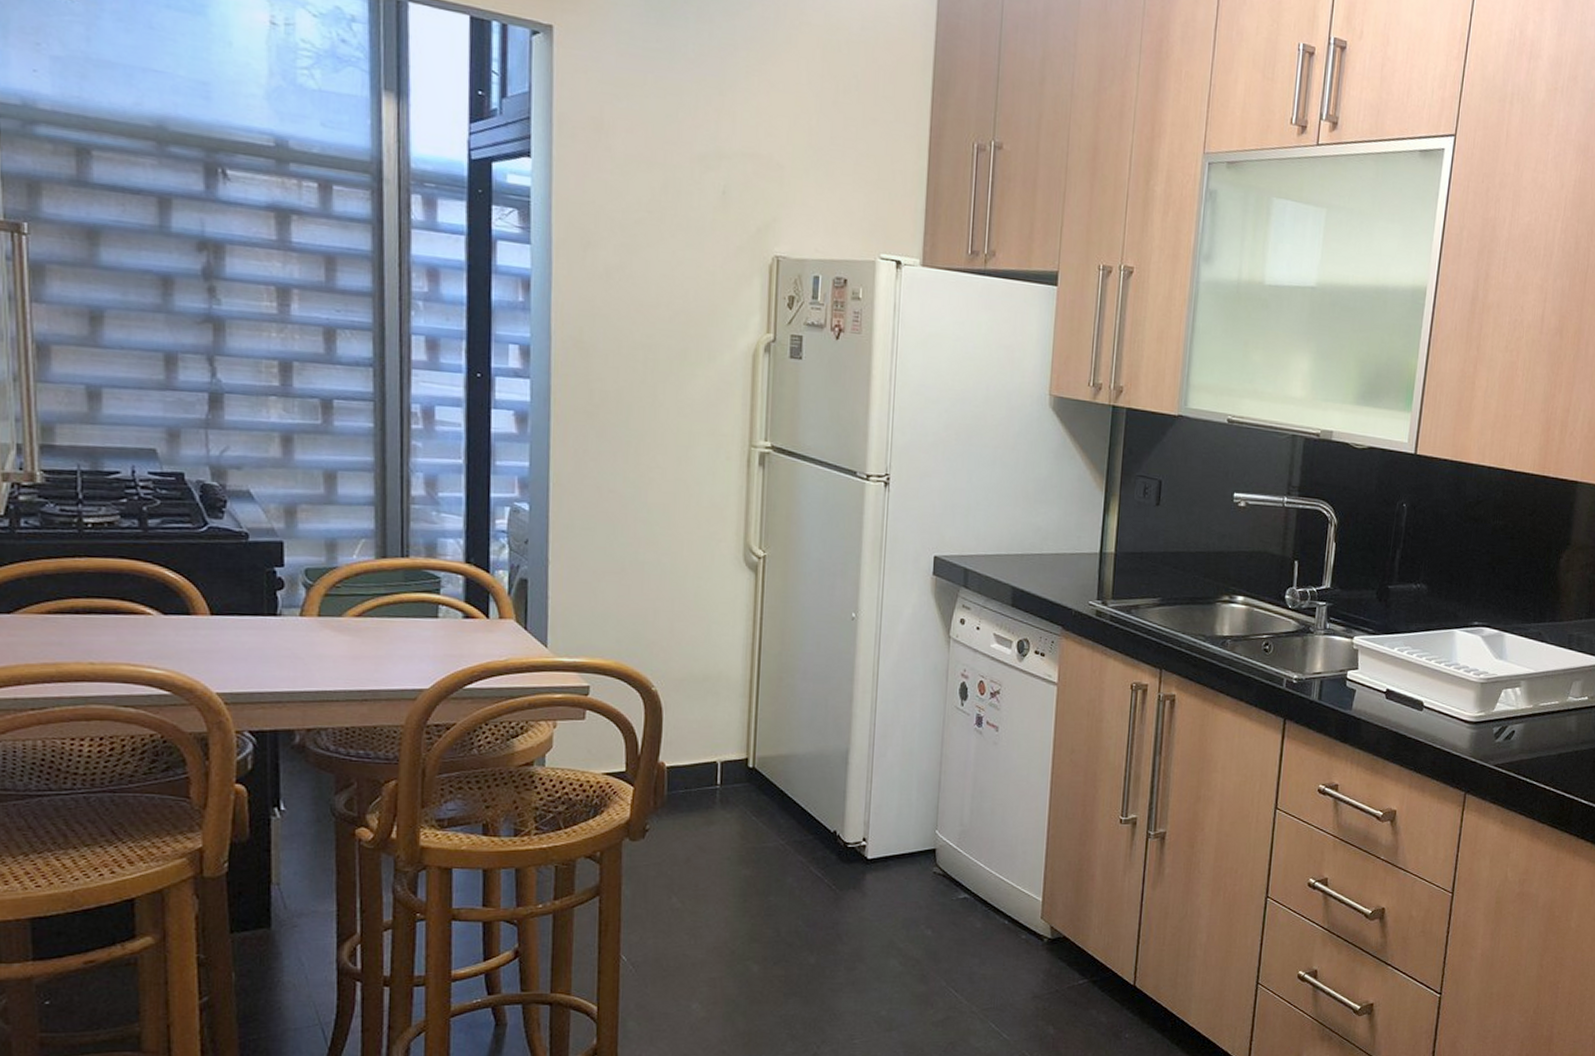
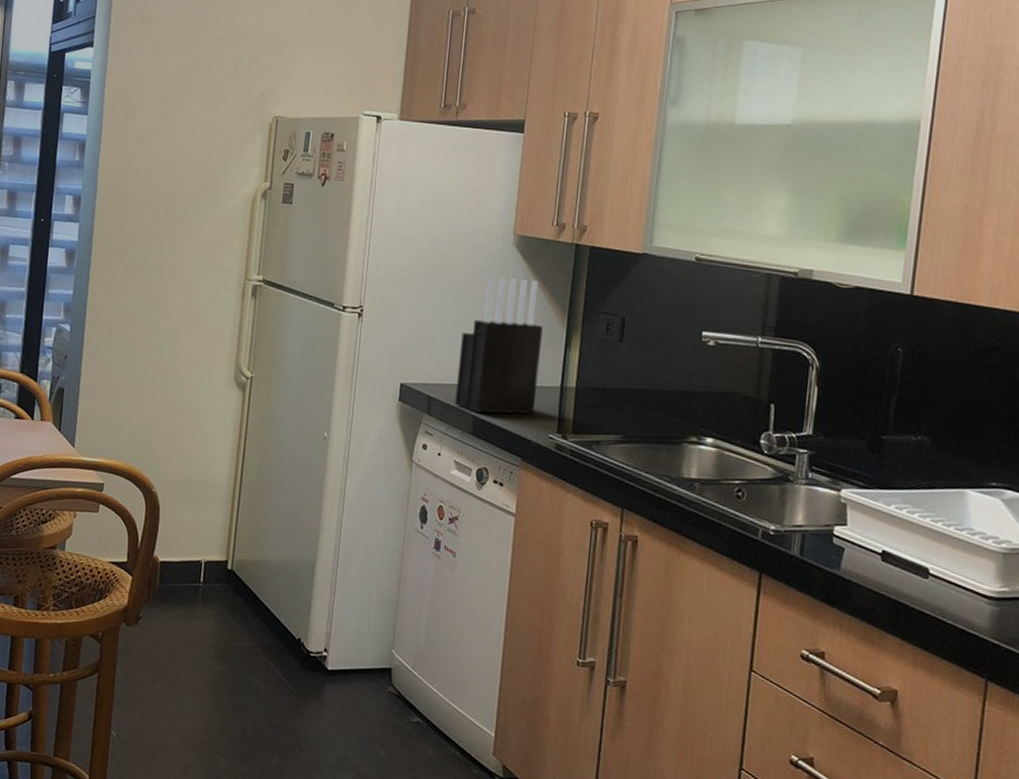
knife block: none [992,440,1081,583] -> present [454,276,543,415]

